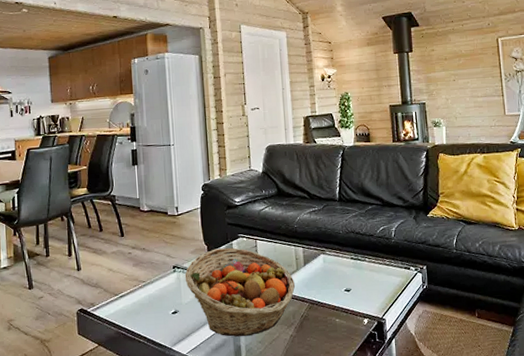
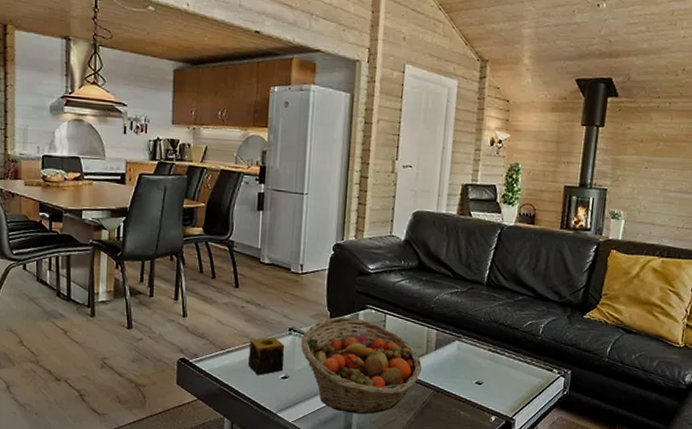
candle: none [139,276,173,314] -> present [248,337,285,375]

